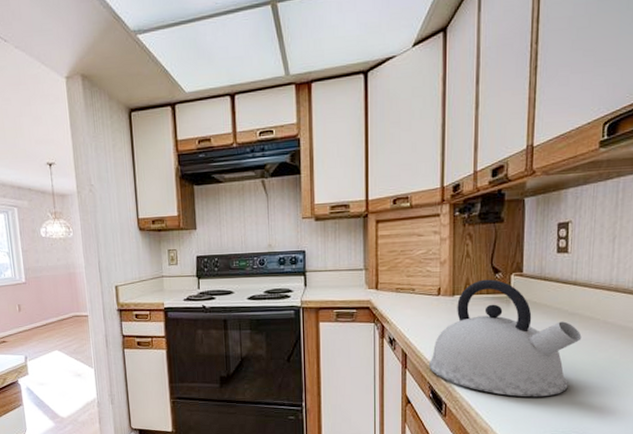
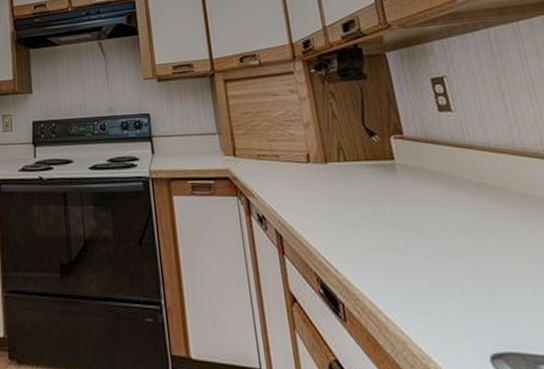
kettle: present [429,279,582,397] -> none [311,143,500,295]

